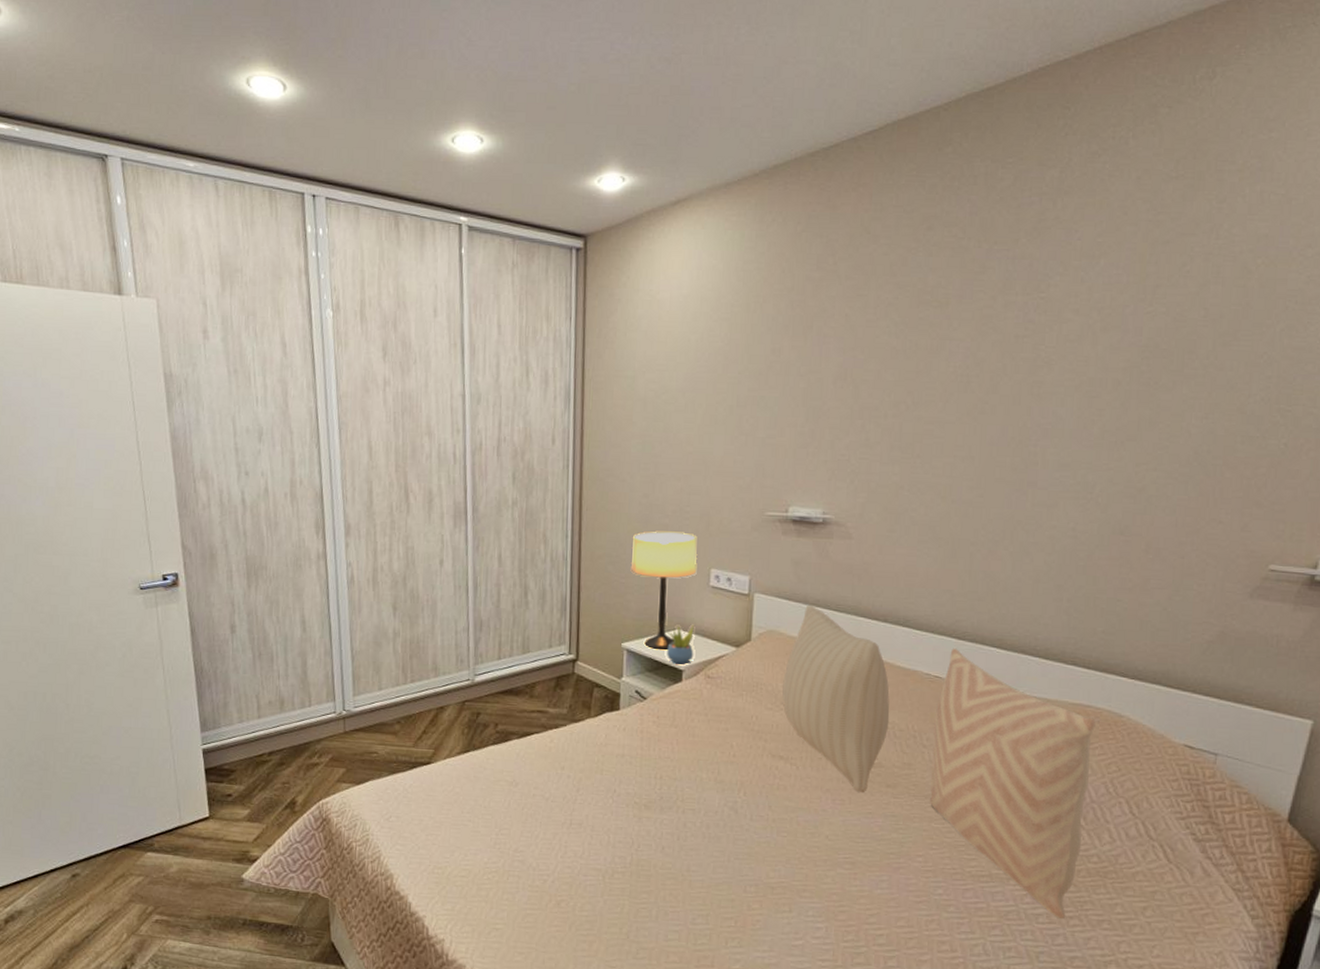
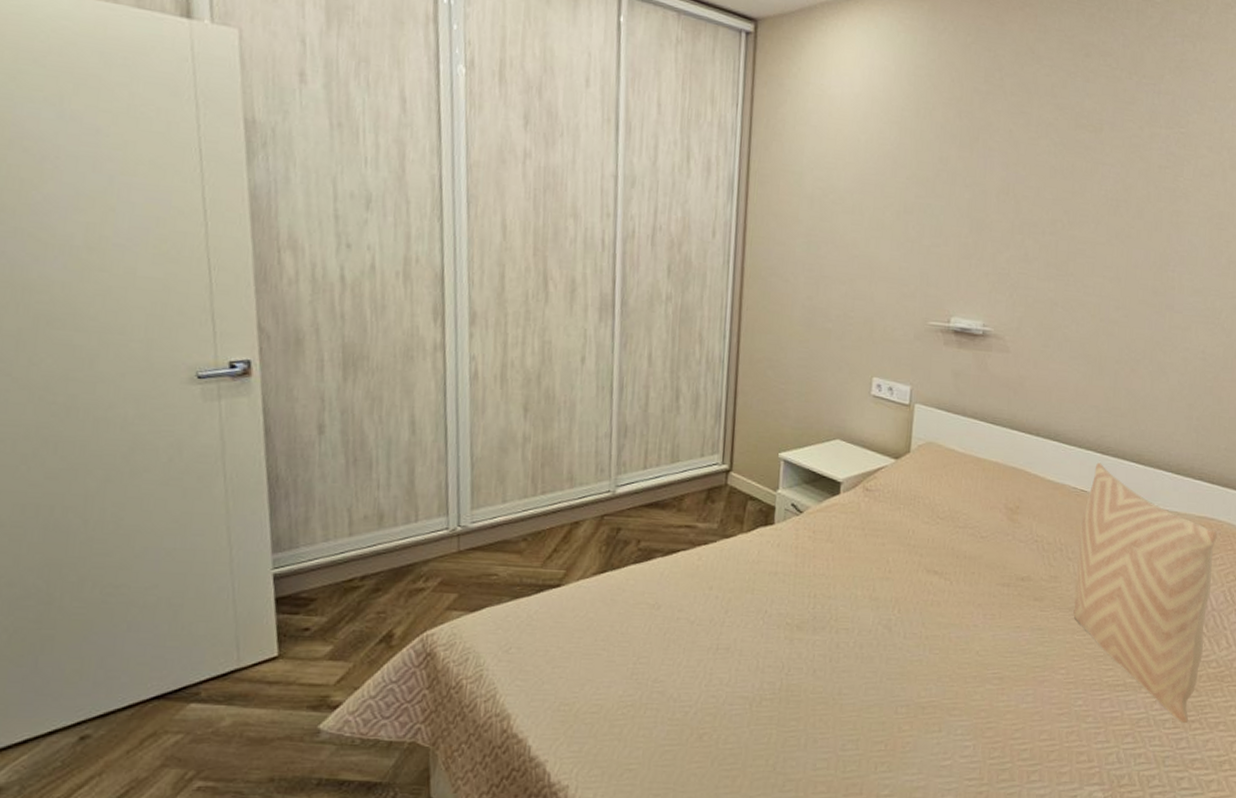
table lamp: present [631,532,697,650] -> none [792,336,859,460]
succulent plant: present [667,624,694,664] -> none [825,434,854,476]
pillow: present [782,604,890,793] -> none [938,417,1040,607]

